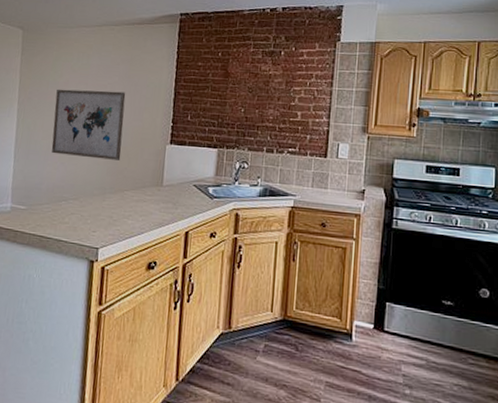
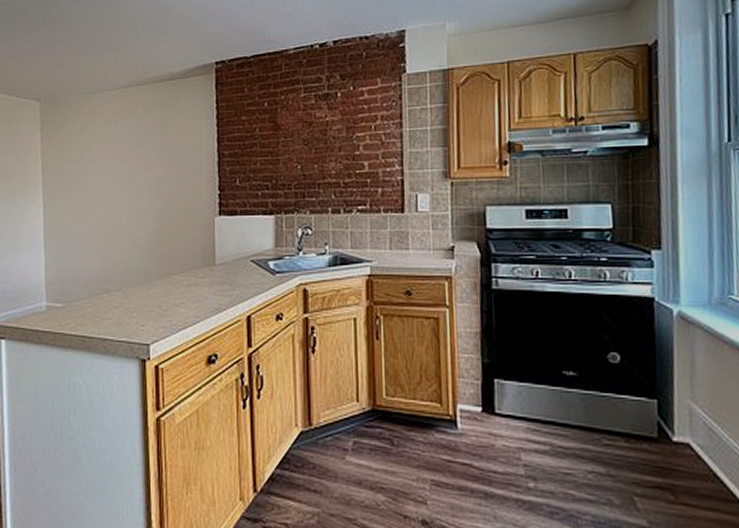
wall art: present [51,89,126,160] -> none [84,160,164,241]

